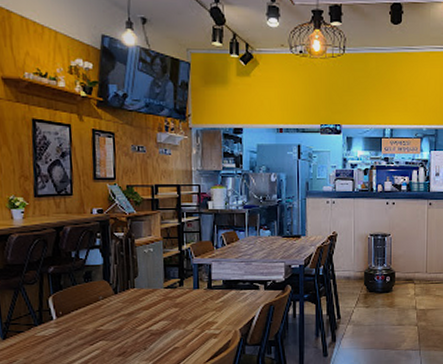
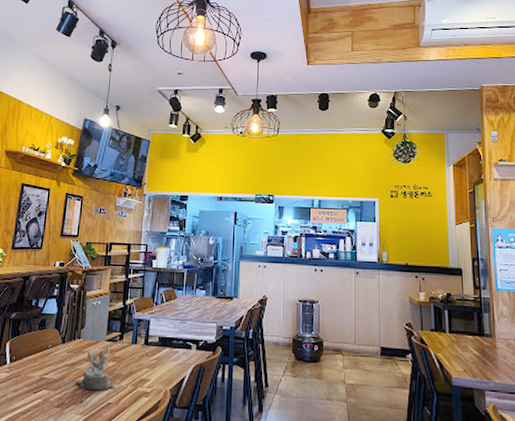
succulent plant: none [136,289,182,338] -> present [76,341,116,391]

